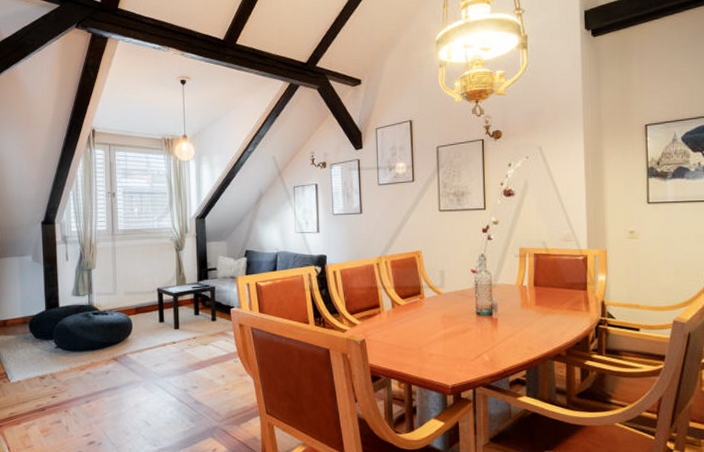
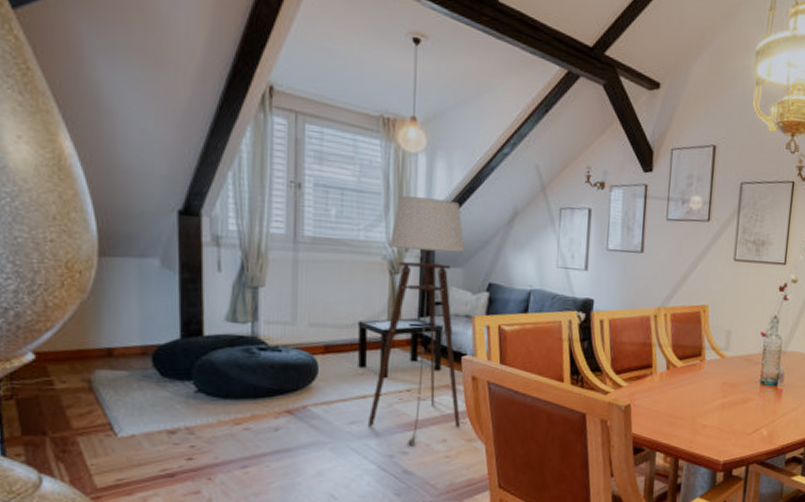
floor lamp: none [167,191,233,381] -> present [367,195,465,445]

